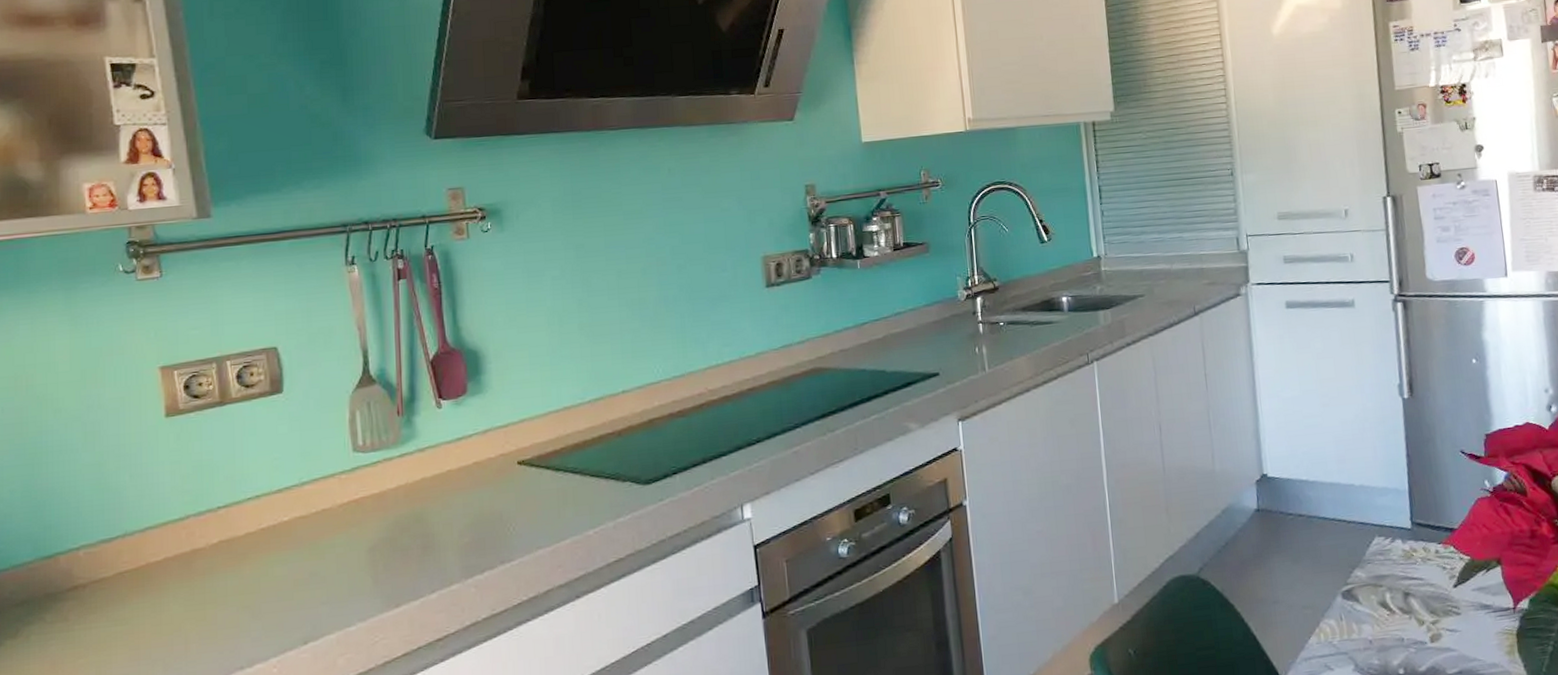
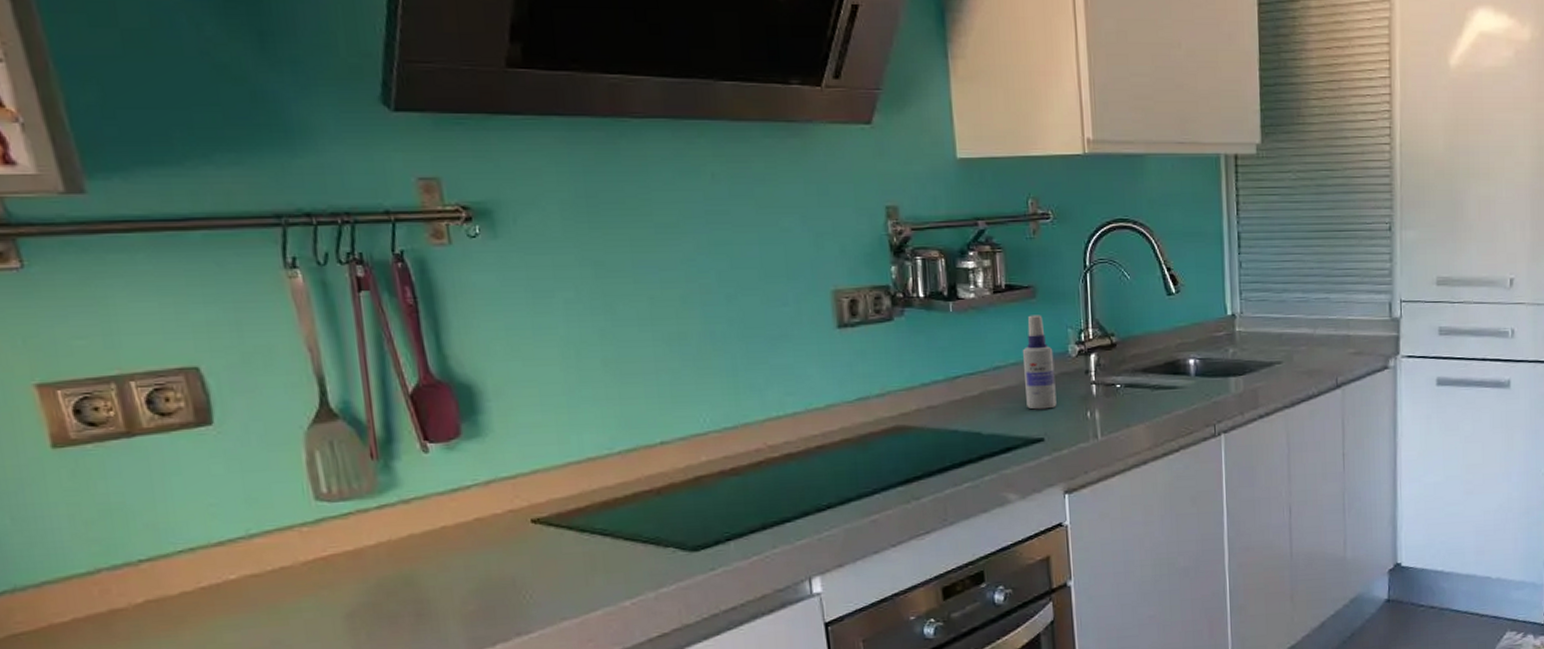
spray bottle: none [918,266,949,348] -> present [1022,315,1057,410]

